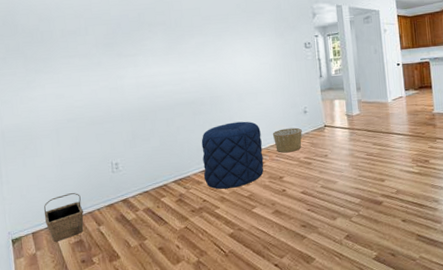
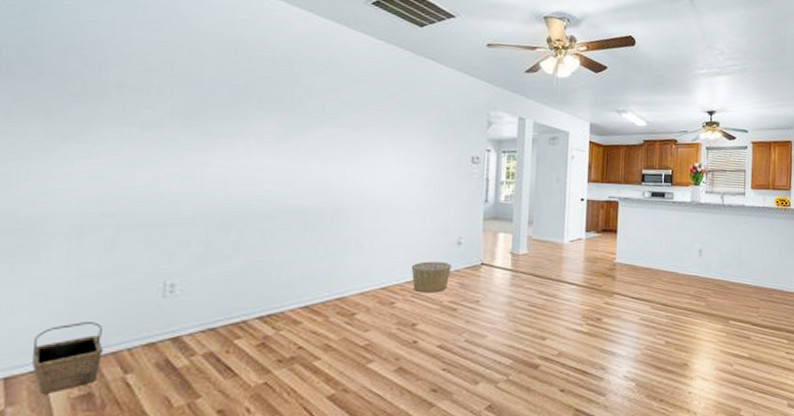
pouf: present [201,121,264,189] -> none [304,245,396,334]

